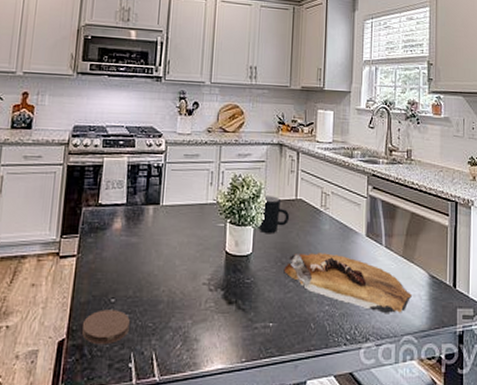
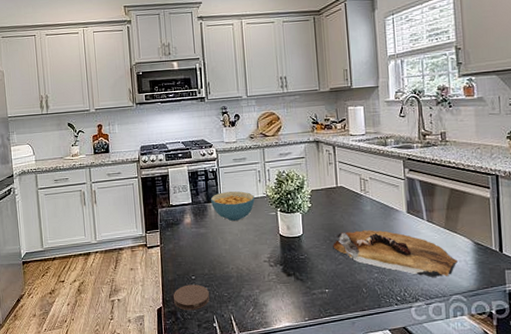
cereal bowl: none [149,193,203,230] -> present [210,191,255,221]
mug: present [259,196,290,234] -> none [306,186,333,218]

